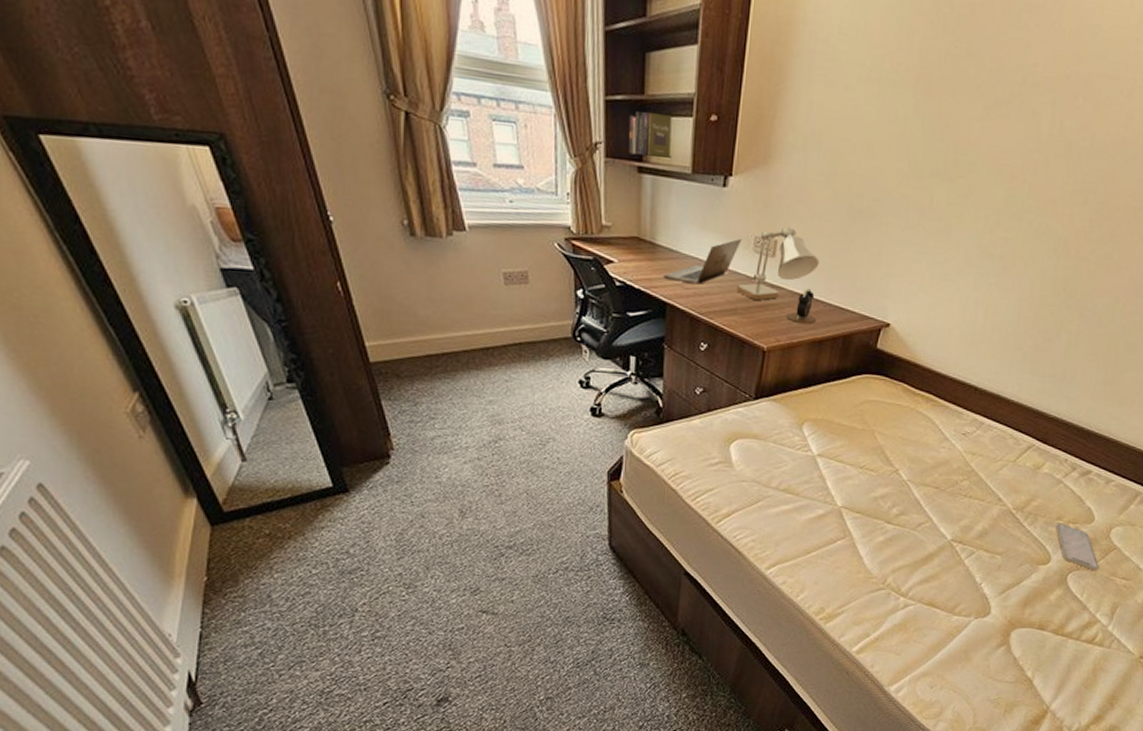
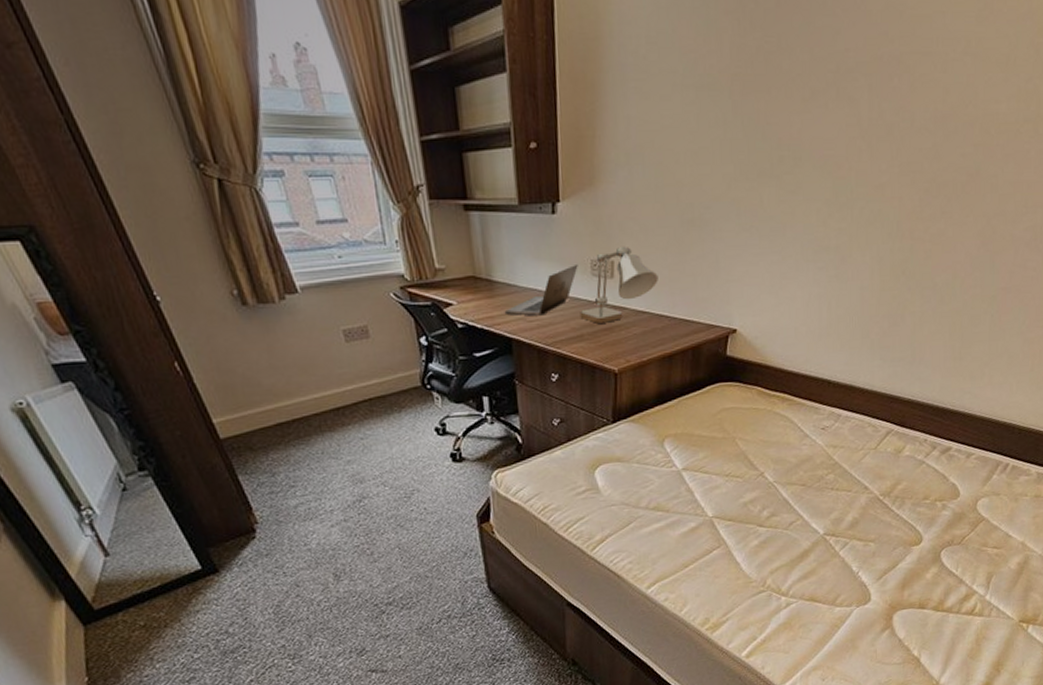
books: present [628,111,672,158] -> none [447,147,494,193]
alarm clock: present [787,288,816,323] -> none [633,305,663,341]
smartphone: present [1055,523,1100,571] -> none [923,502,970,545]

